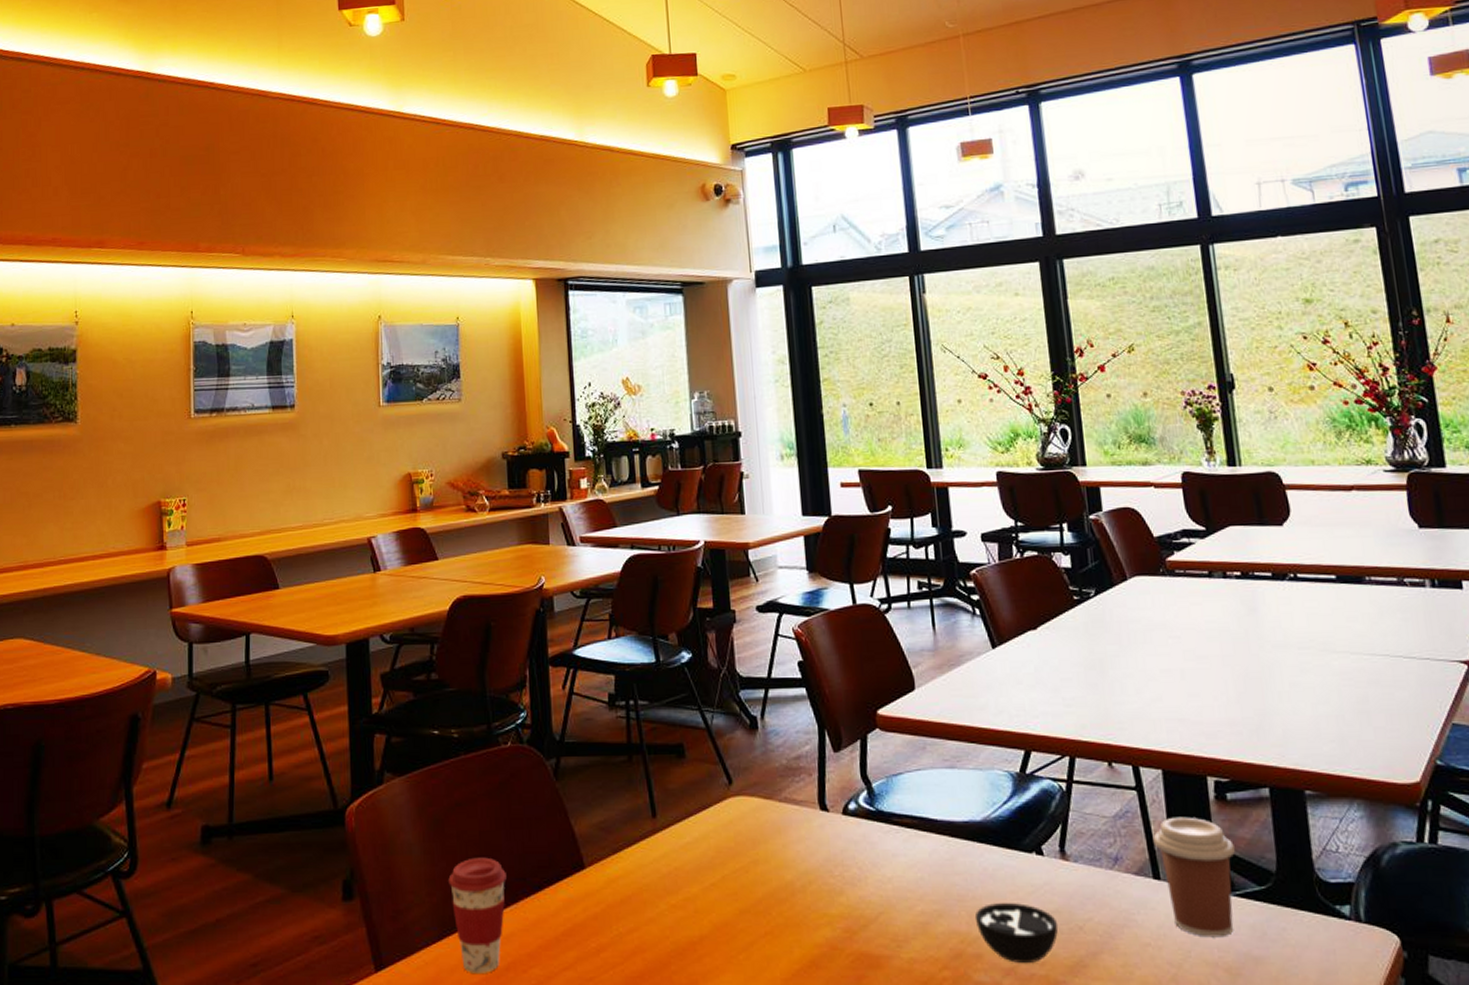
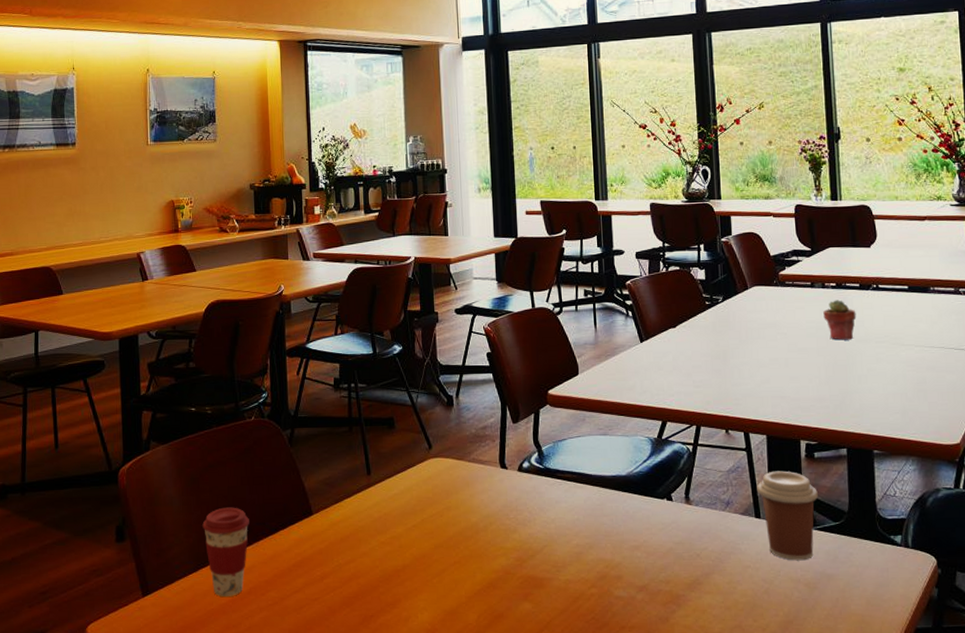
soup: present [974,902,1059,963] -> none [617,536,681,582]
potted succulent: none [1226,593,1271,646] -> present [823,300,857,340]

